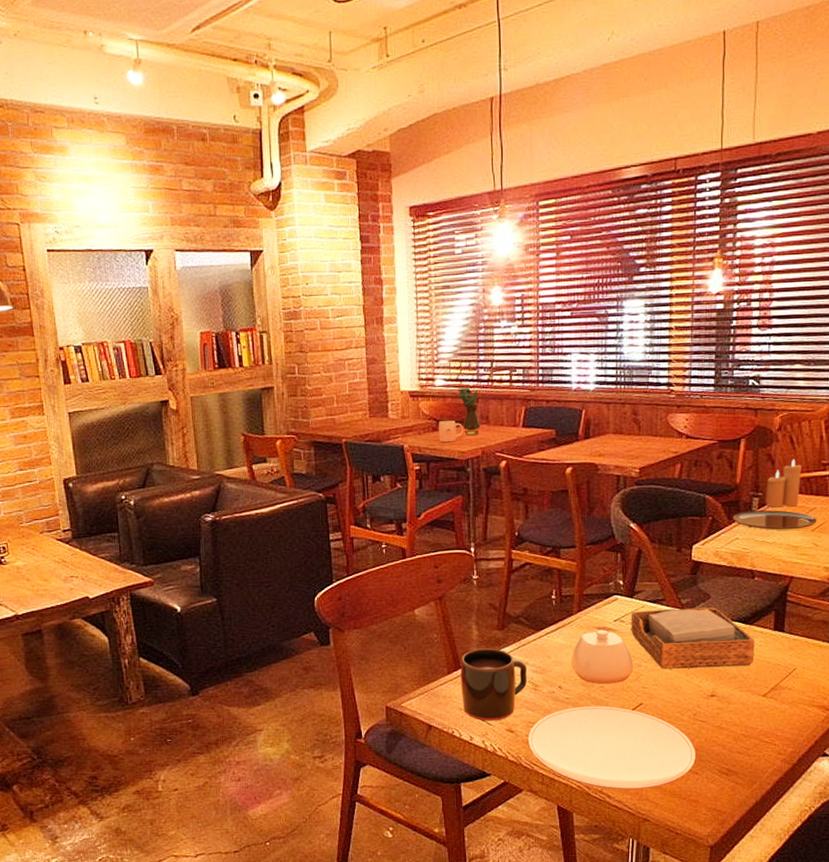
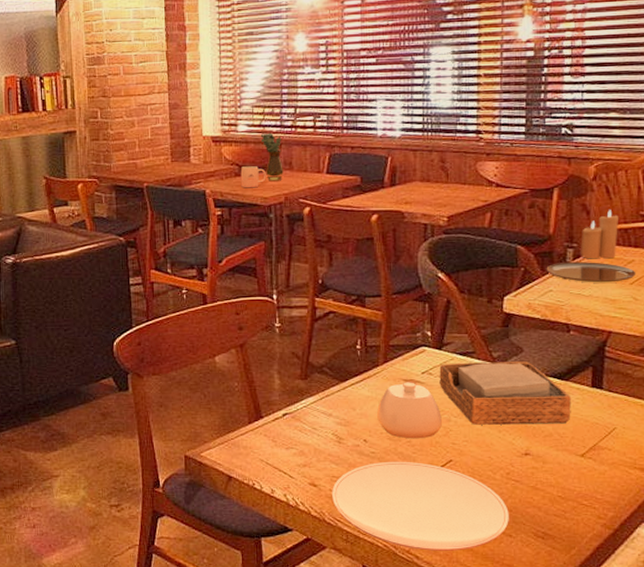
mug: present [460,648,528,721] -> none [261,398,331,474]

